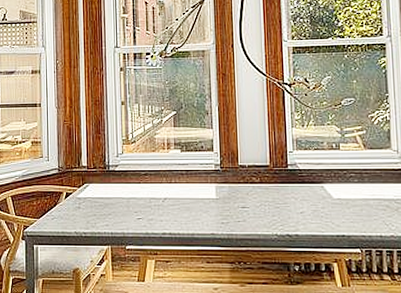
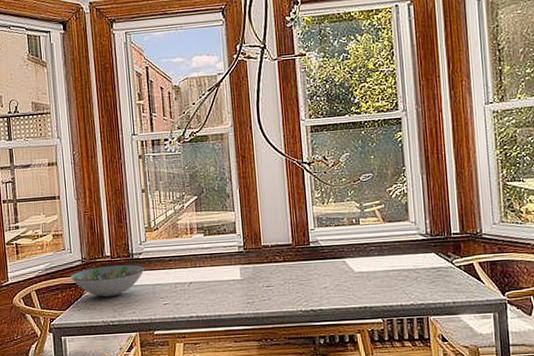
decorative bowl: none [46,175,120,208] -> present [70,263,145,298]

